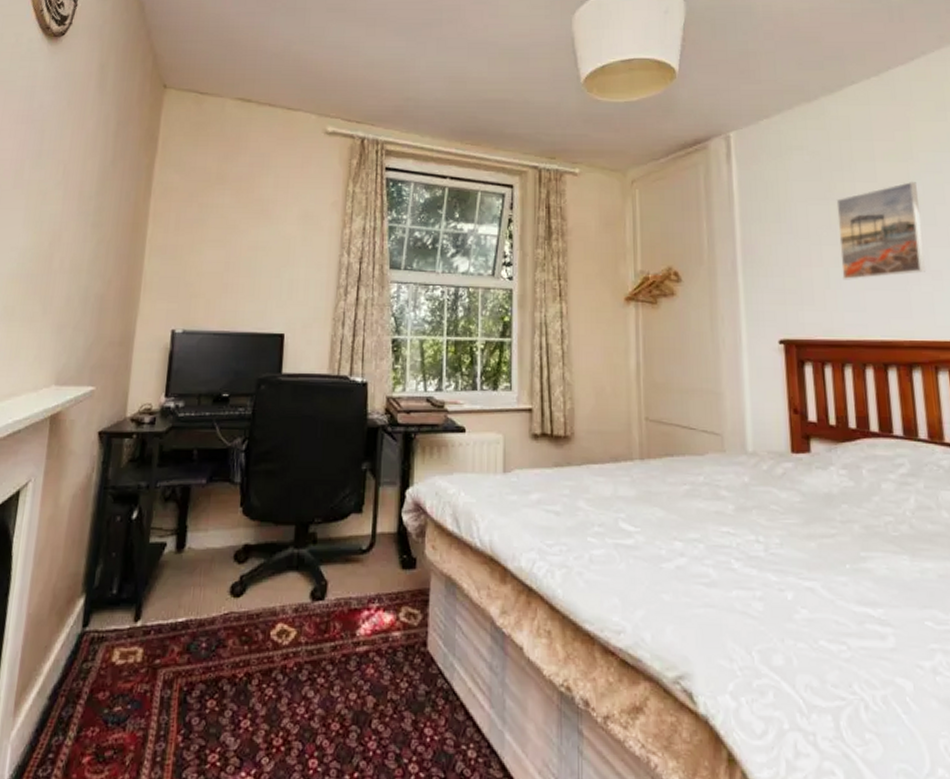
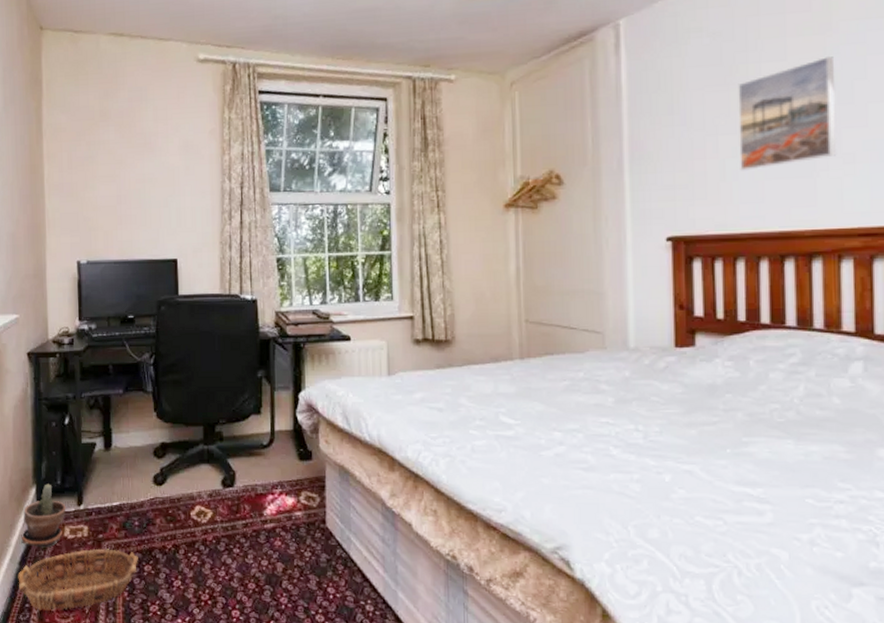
basket: none [43,678,201,763] -> present [18,548,138,611]
potted plant: none [56,593,120,677] -> present [21,484,66,548]

